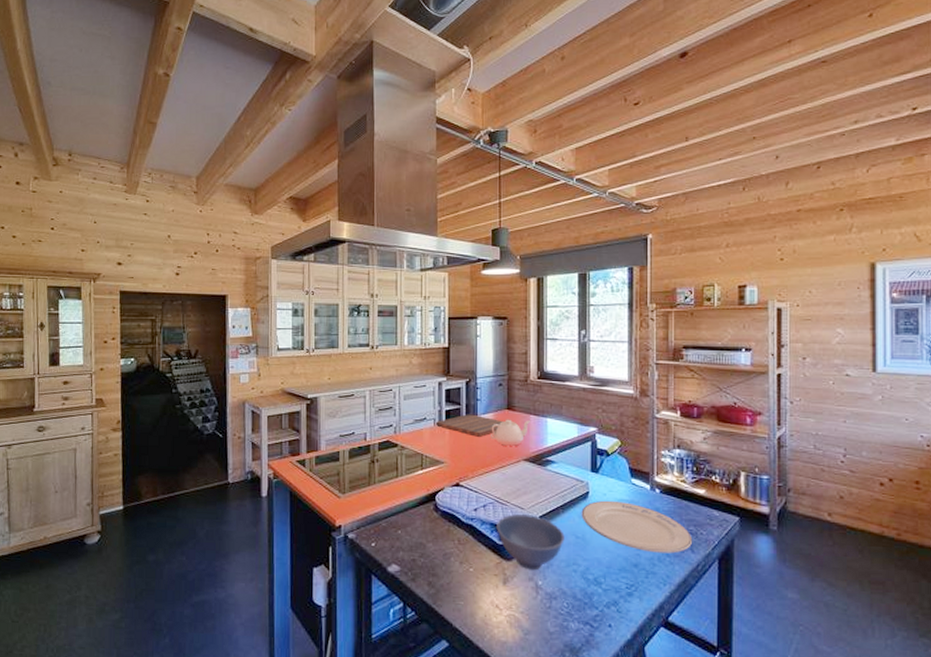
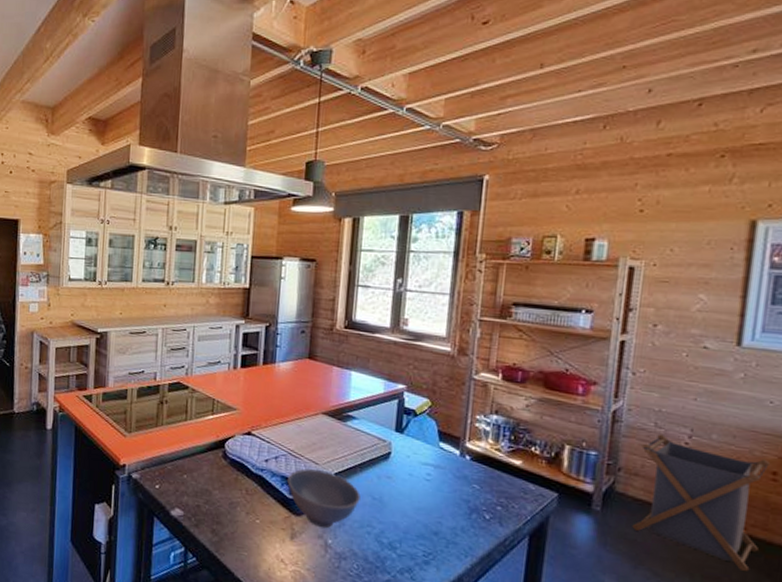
cutting board: present [435,414,503,437] -> none [229,360,303,386]
teapot: present [489,419,531,446] -> none [287,369,334,398]
plate: present [581,500,693,554] -> none [380,462,503,525]
laundry basket: none [805,455,912,575] -> present [632,434,770,572]

